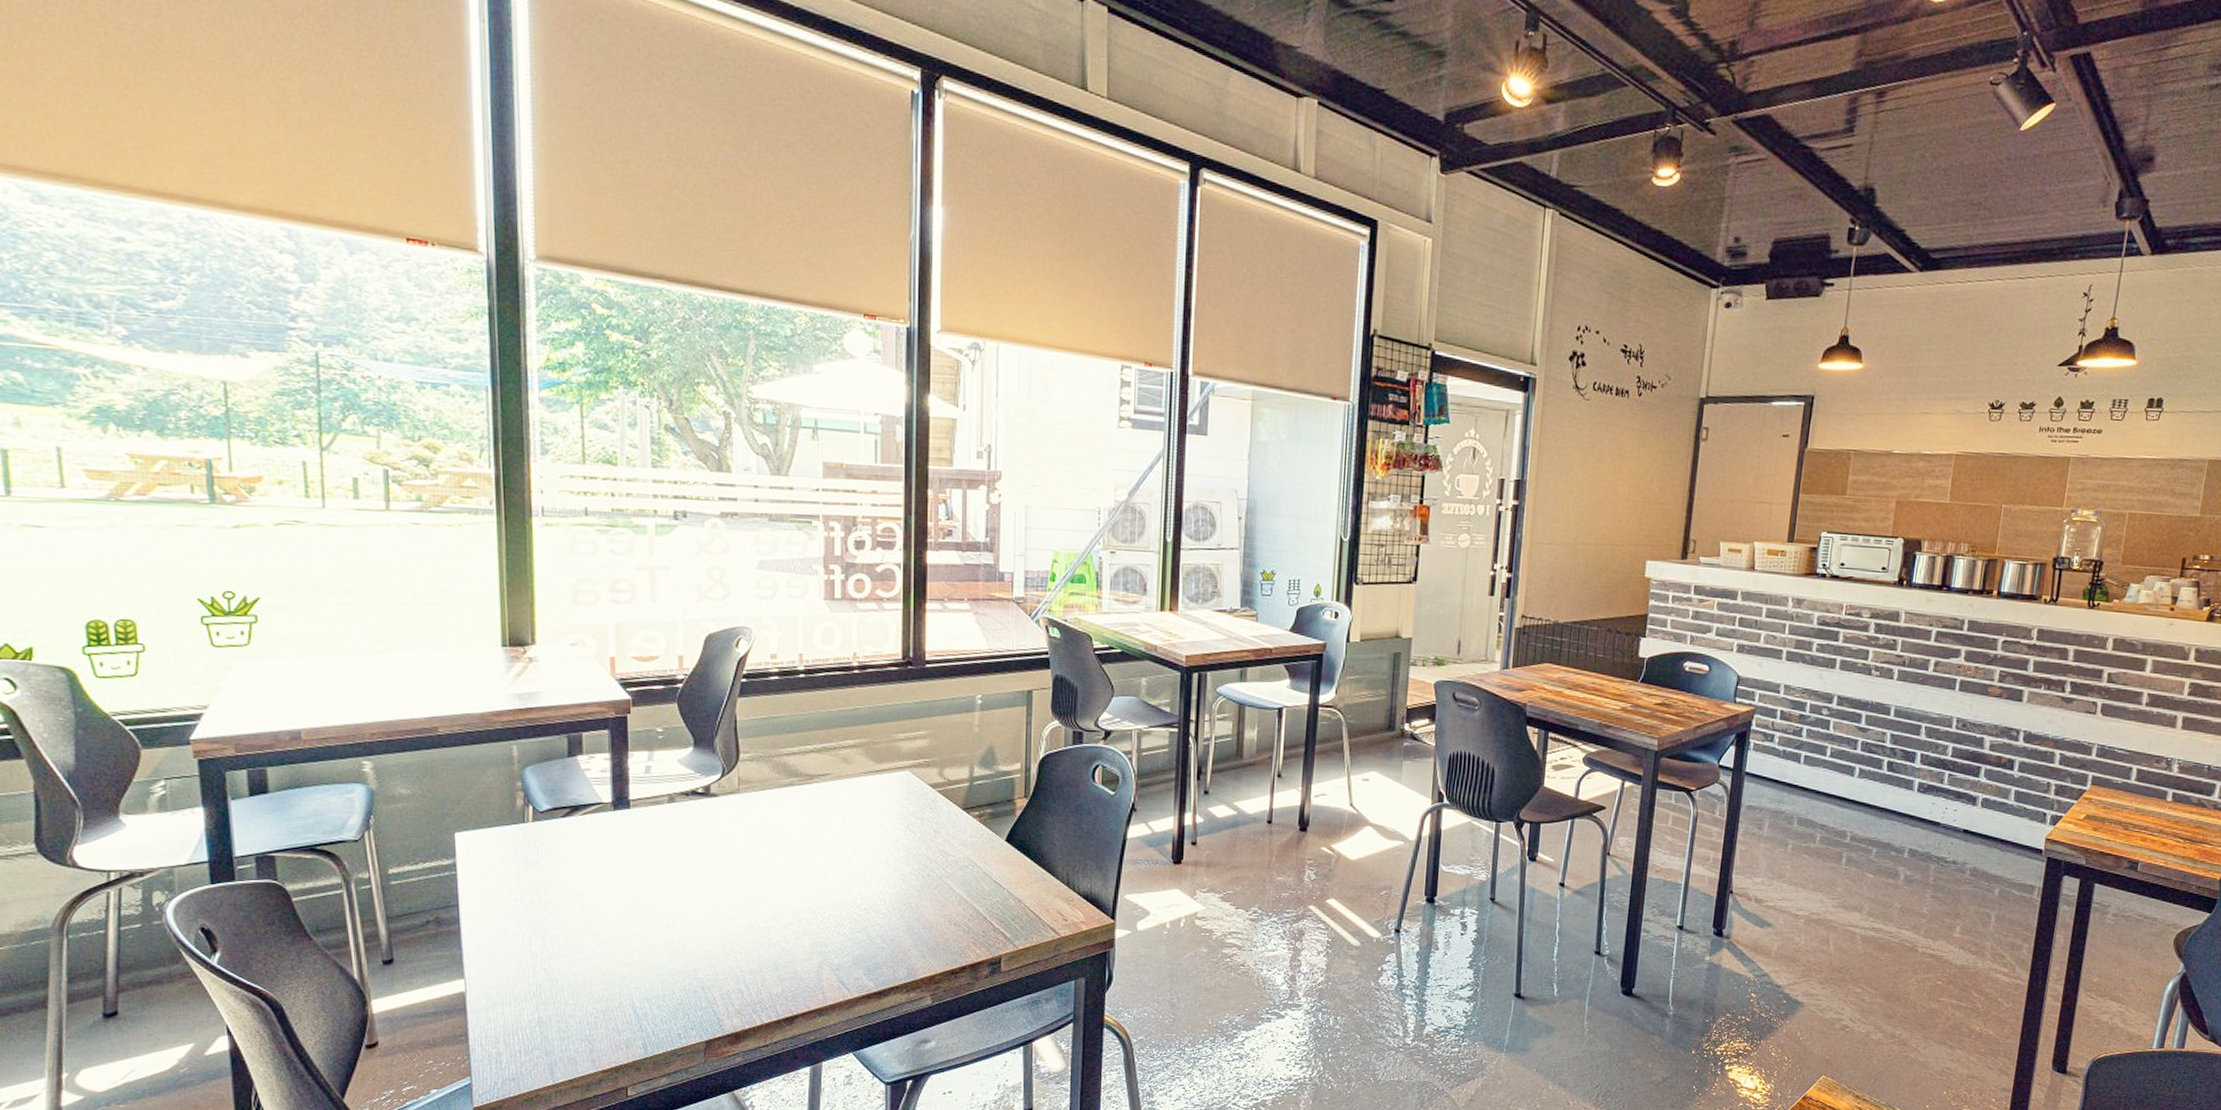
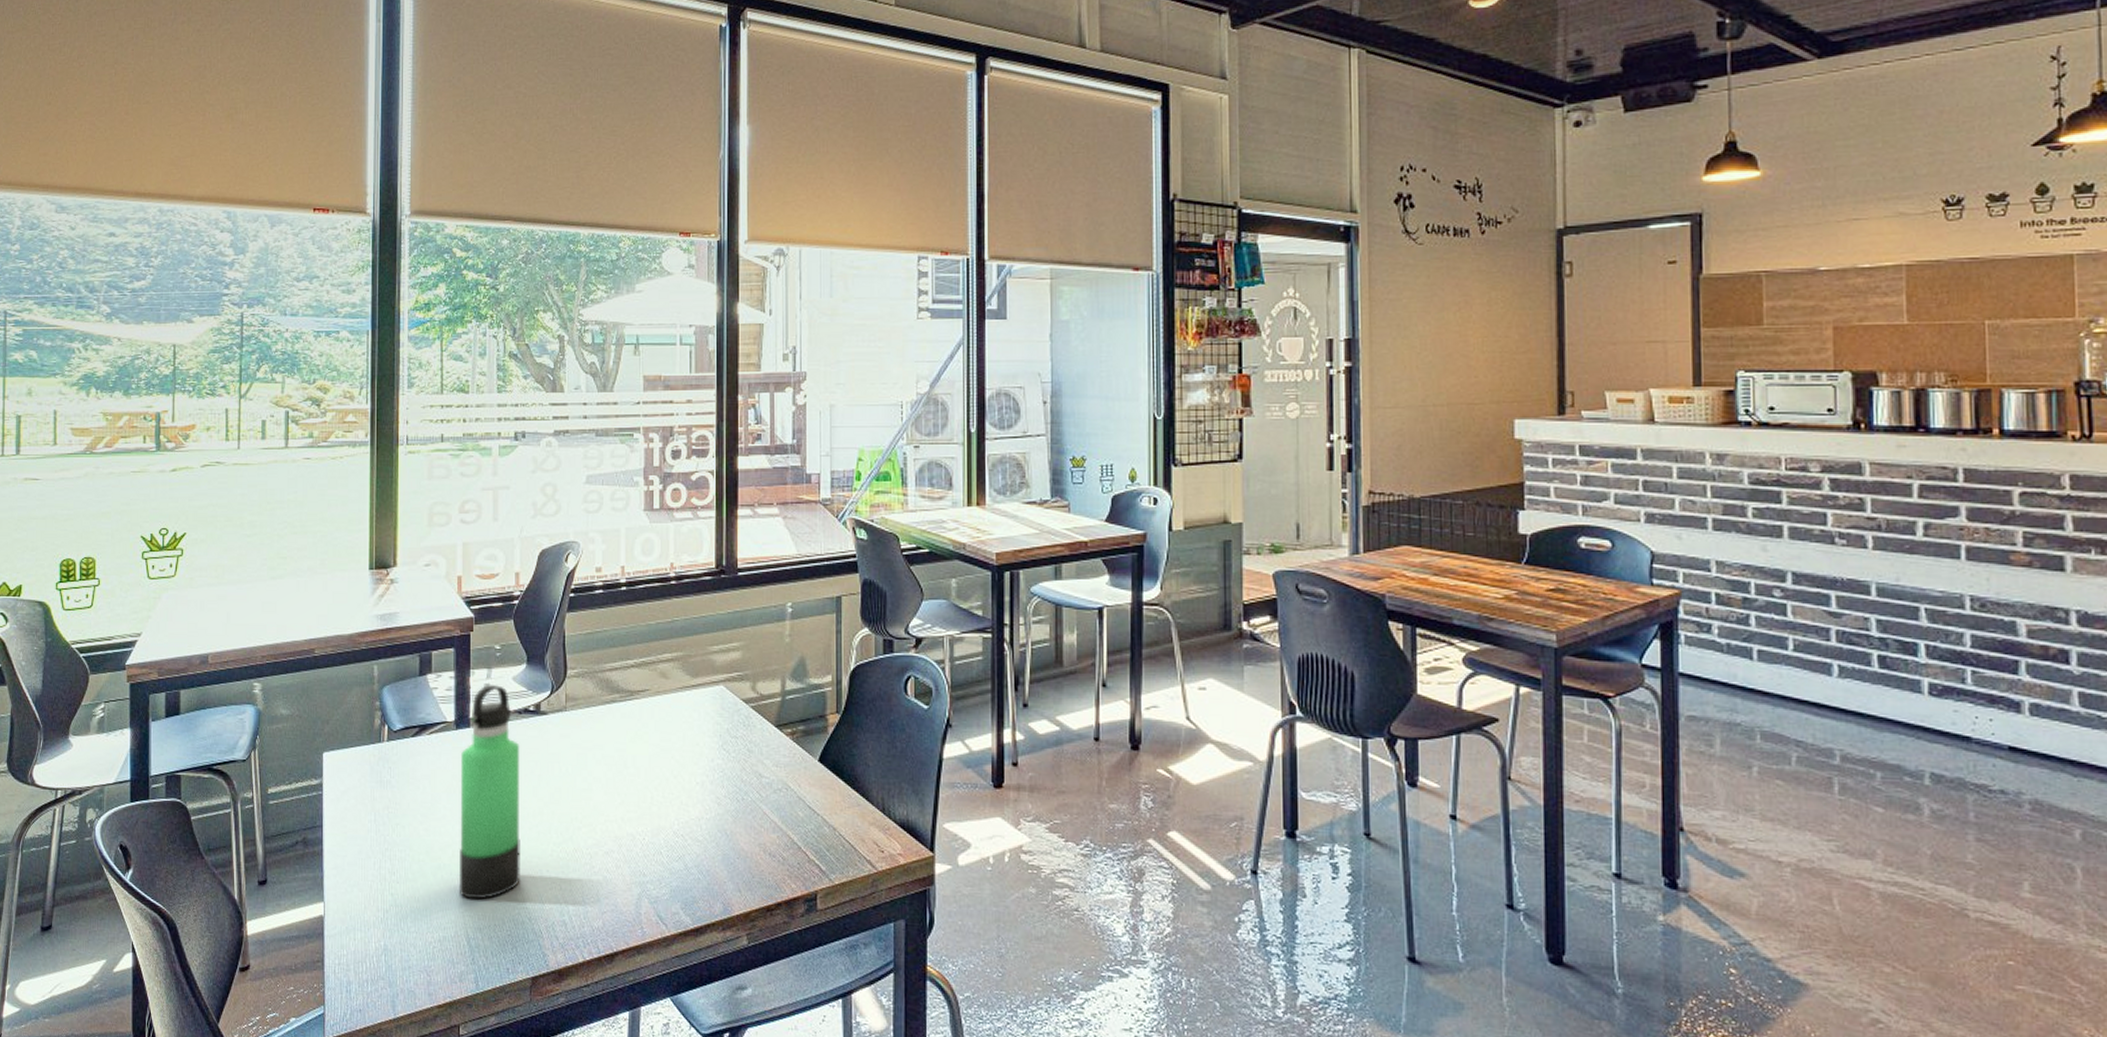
thermos bottle: none [620,767,691,972] -> present [458,685,520,900]

